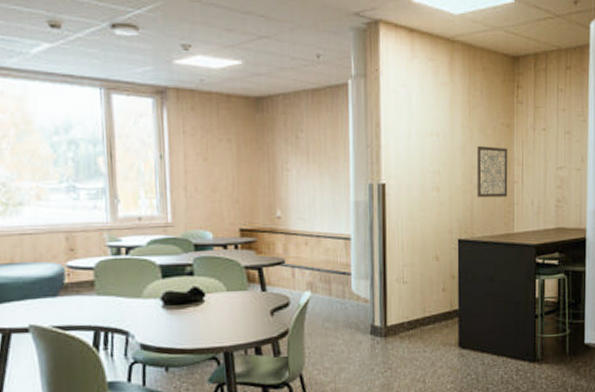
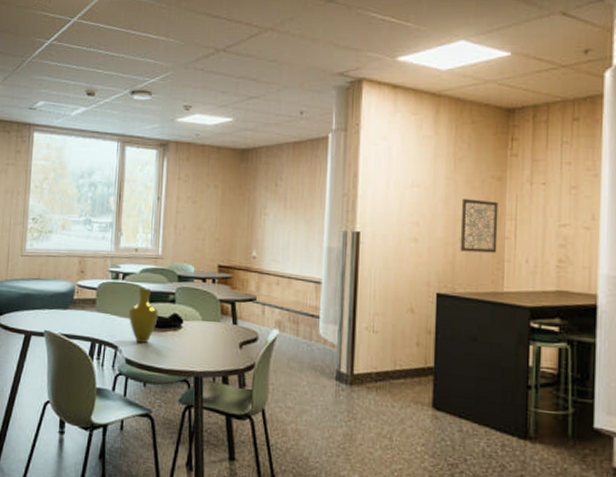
vase: none [139,262,175,325] -> present [129,288,158,344]

